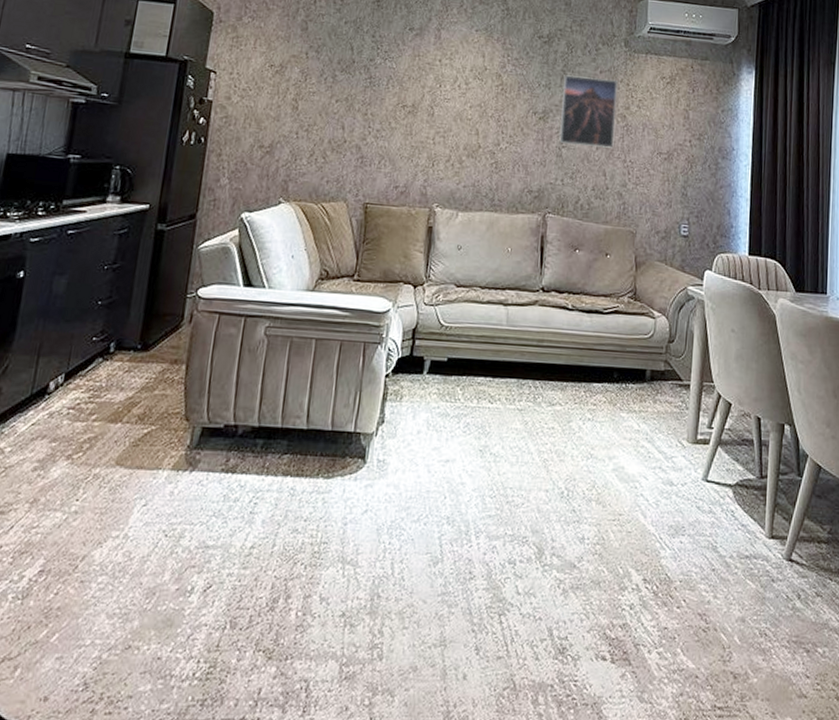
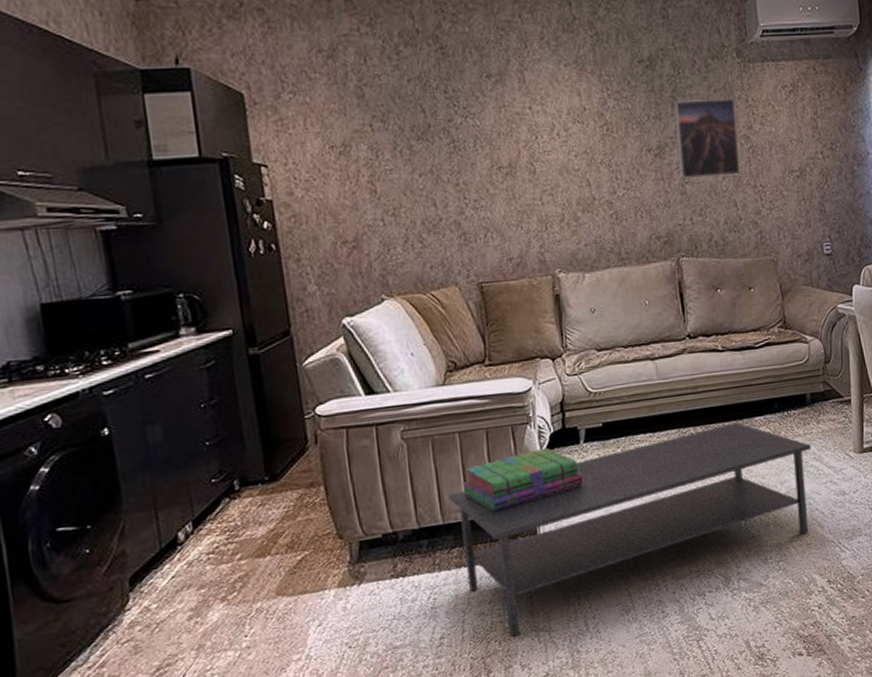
coffee table: none [289,384,645,564] -> present [448,422,811,637]
stack of books: none [307,371,420,425] -> present [463,447,584,511]

